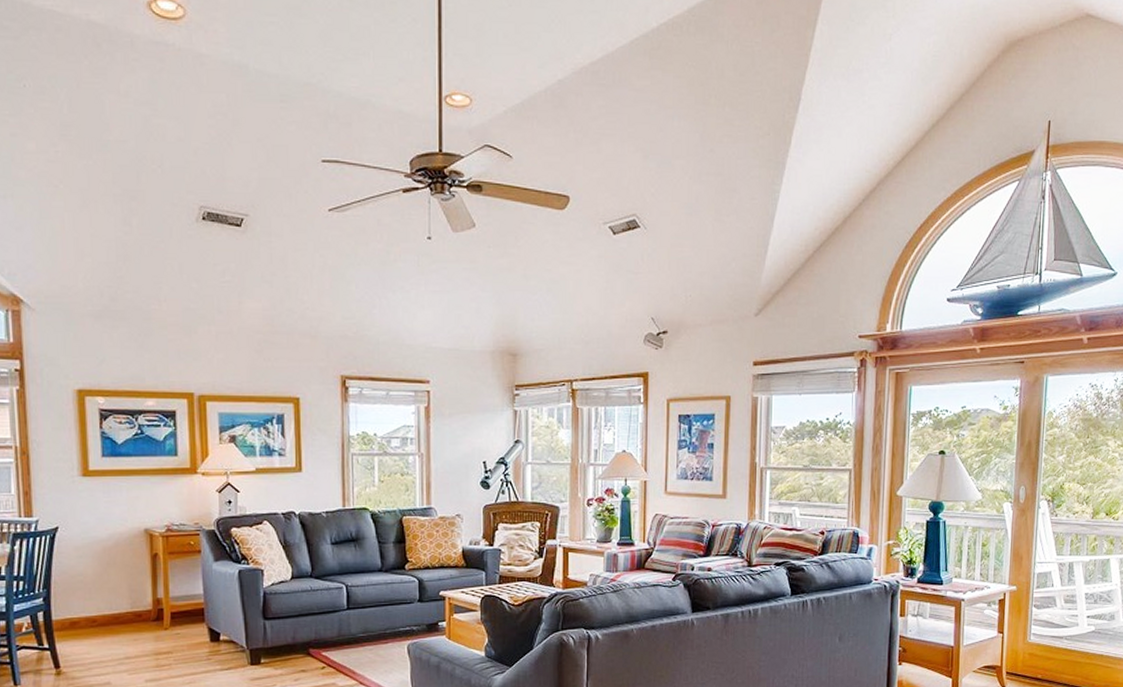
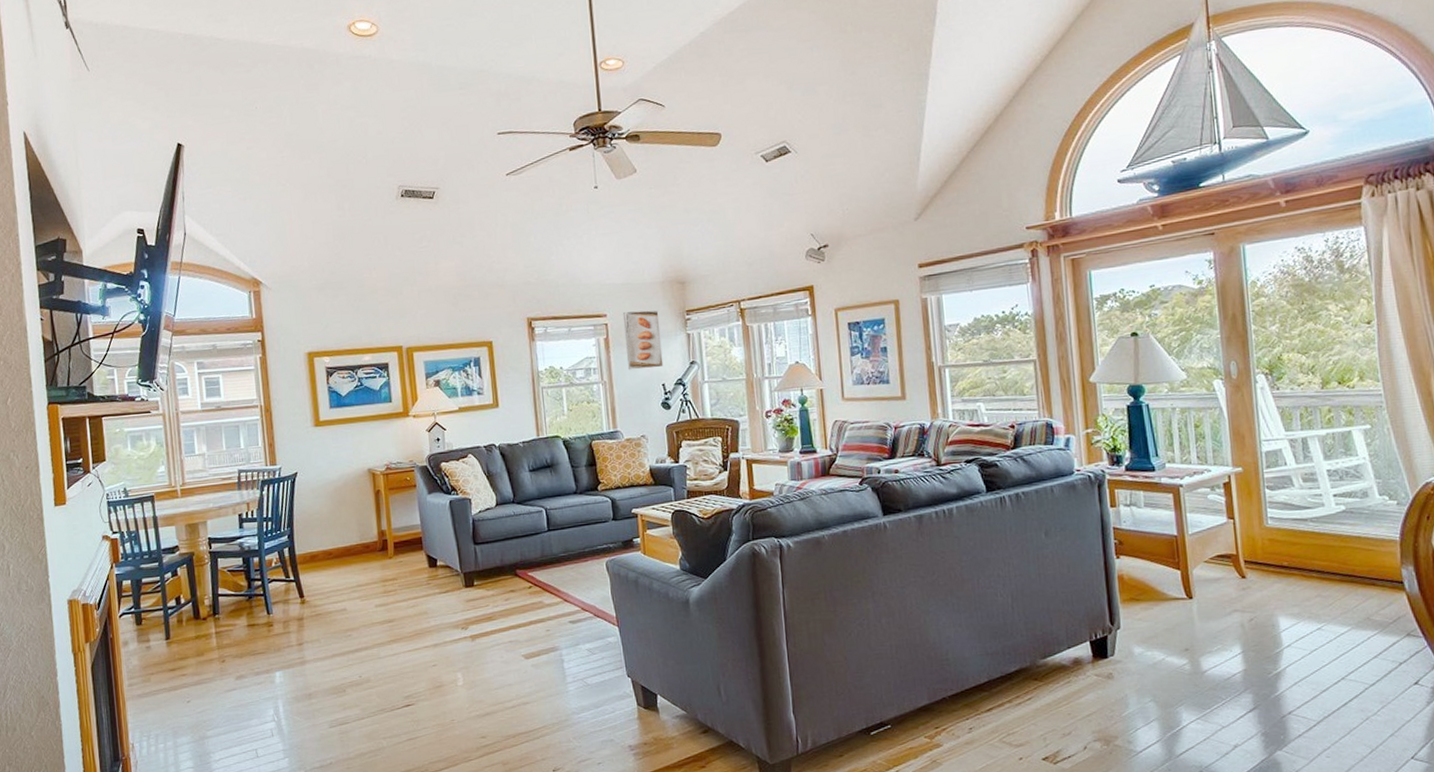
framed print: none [447,379,486,444] -> present [622,309,664,370]

